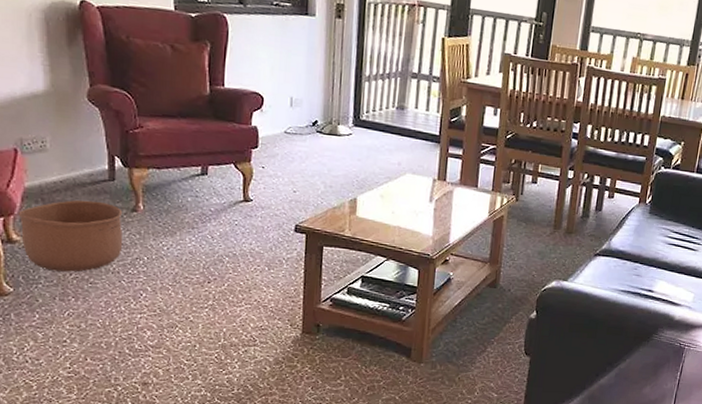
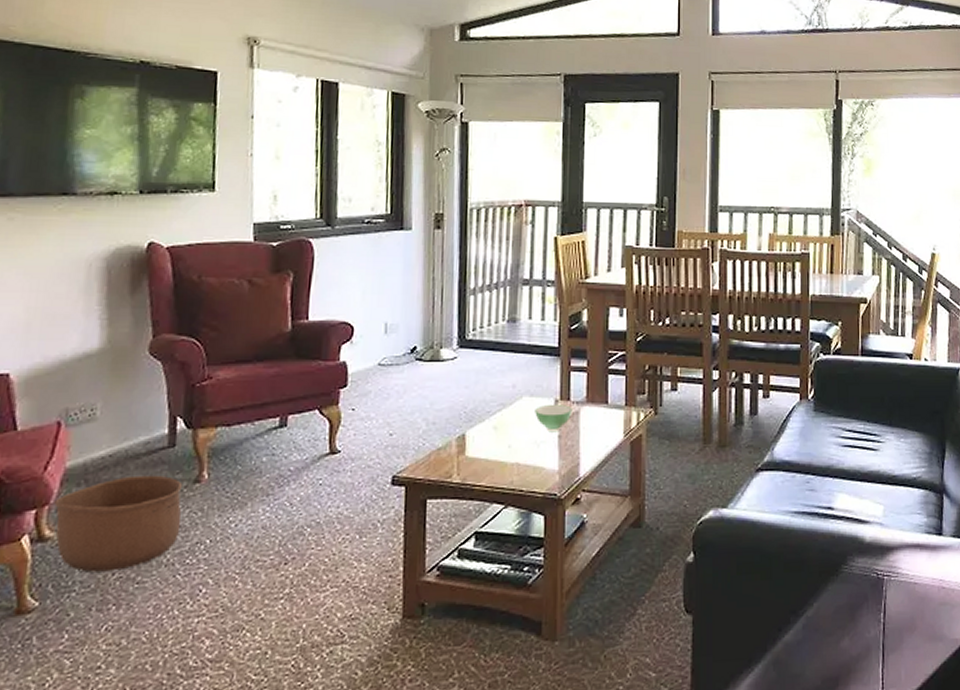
bowl: none [415,182,448,206] -> present [535,404,573,432]

